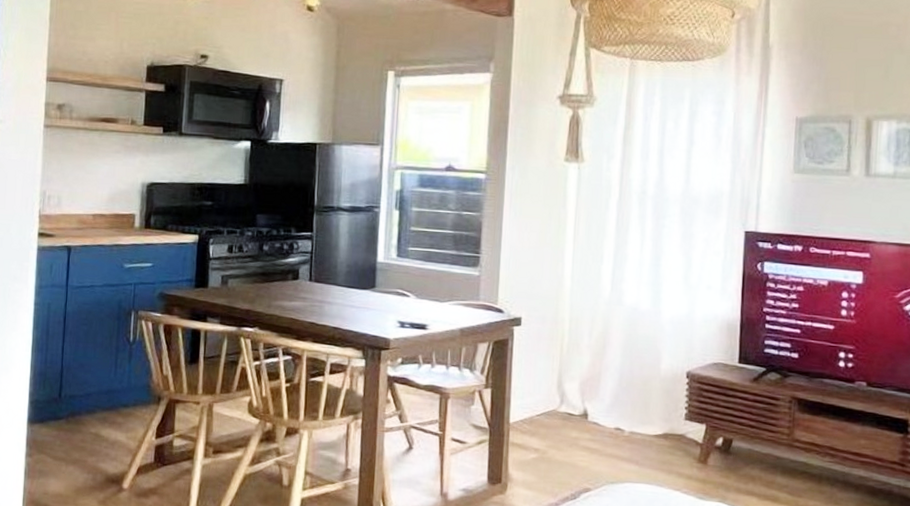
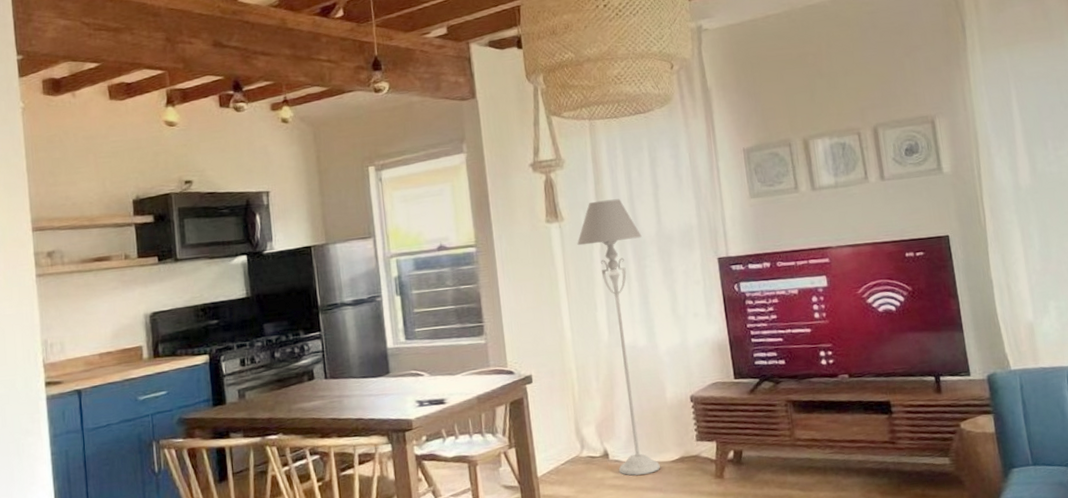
floor lamp: none [594,147,666,444] -> present [577,198,660,476]

